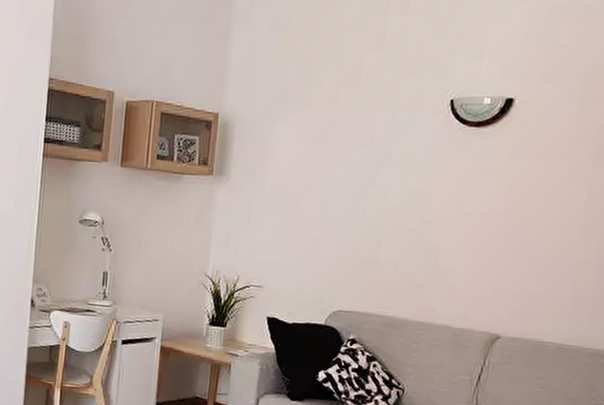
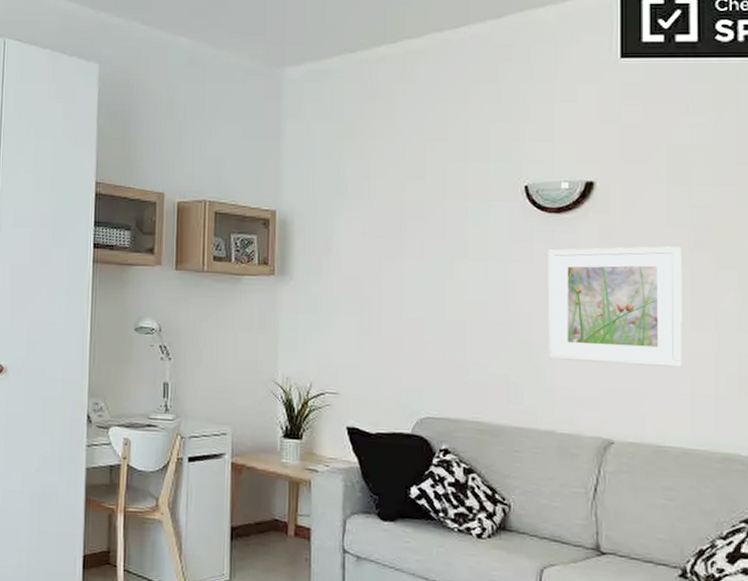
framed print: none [453,160,584,274] -> present [547,246,682,368]

